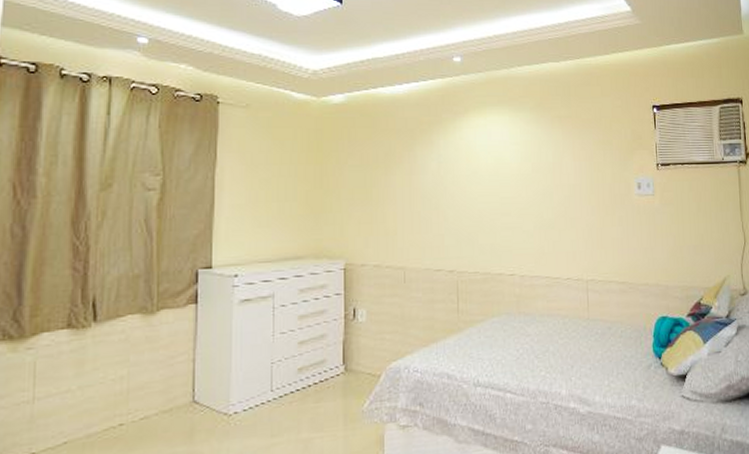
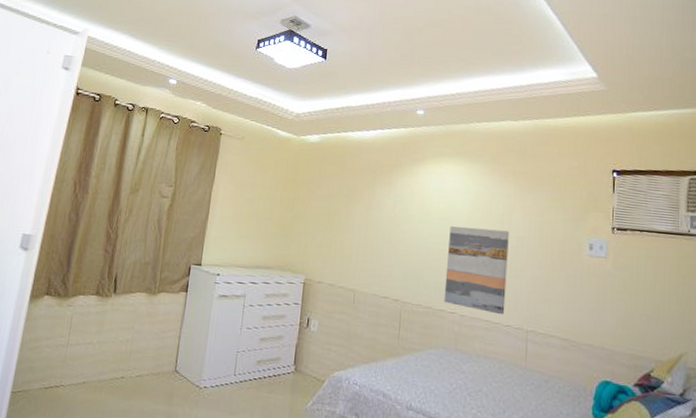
wall art: none [500,180,564,269] -> present [444,226,509,315]

